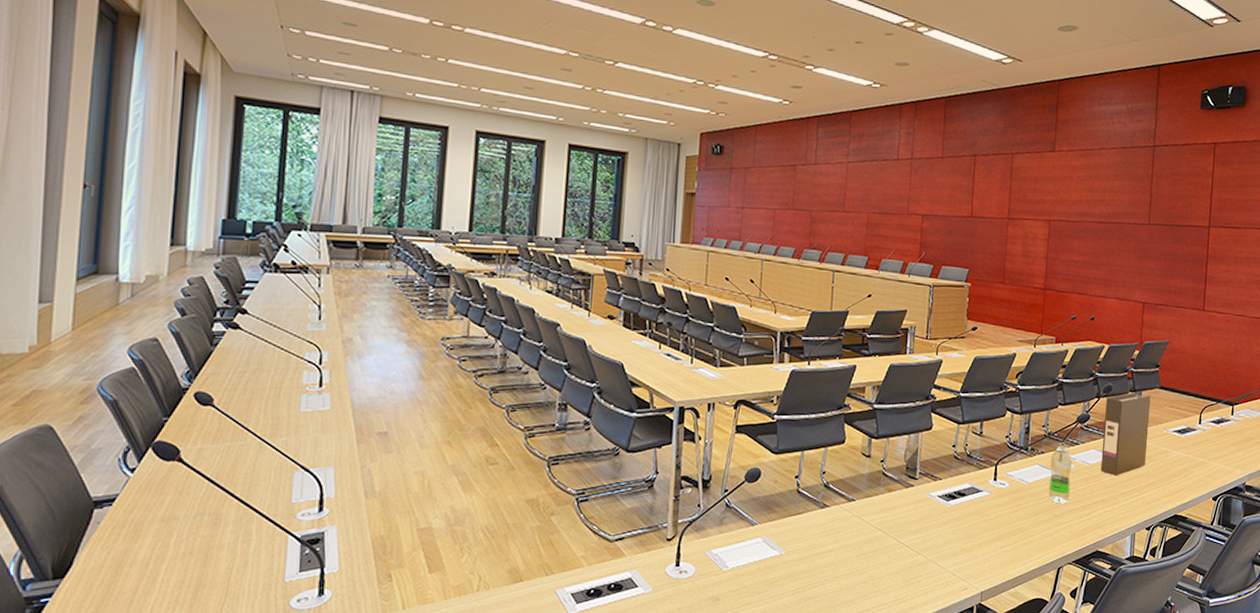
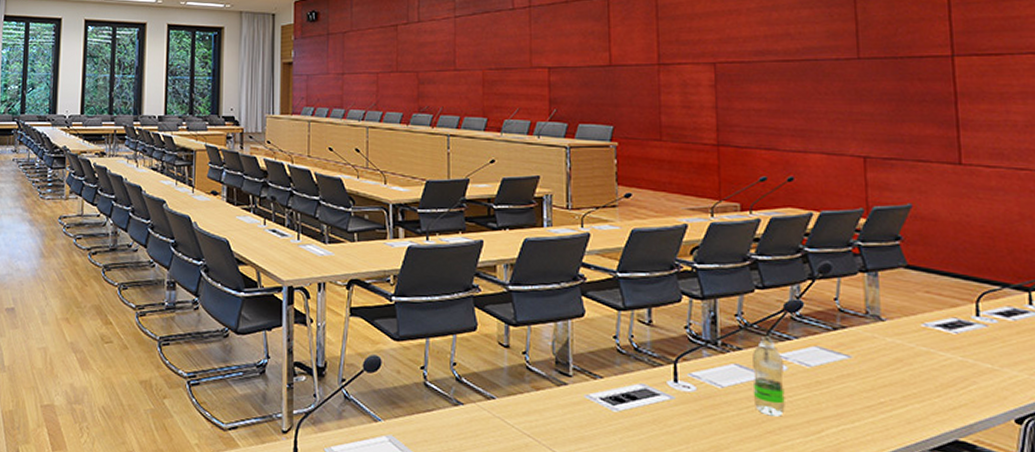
binder: present [1100,392,1151,476] -> none [824,272,897,383]

